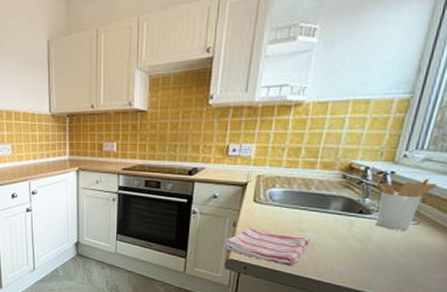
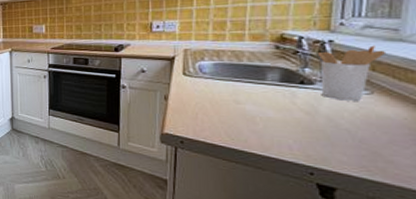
dish towel: present [224,227,310,267] -> none [158,100,249,142]

